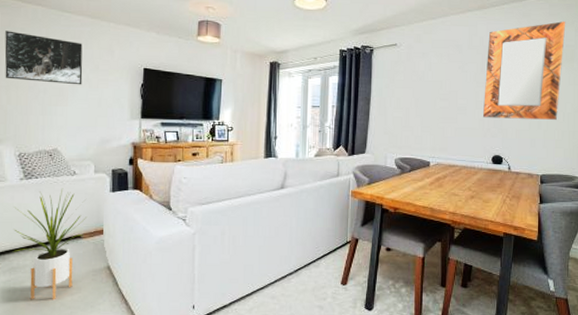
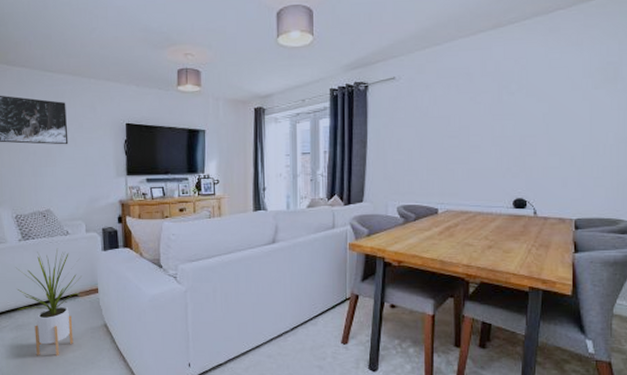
home mirror: present [483,21,566,120] -> none [502,34,607,156]

